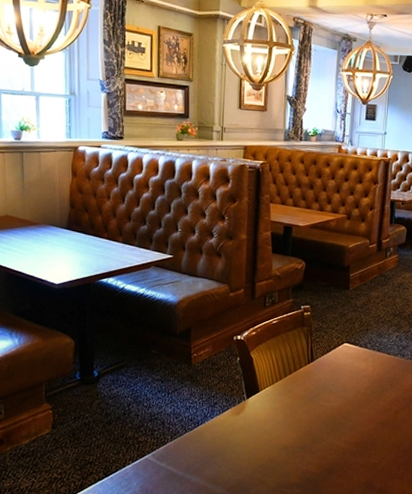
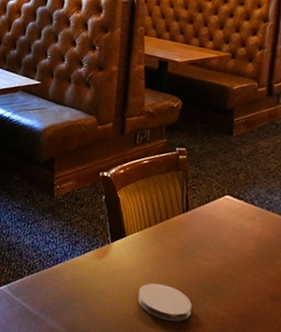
coaster: none [272,428,318,458] -> present [137,283,192,322]

